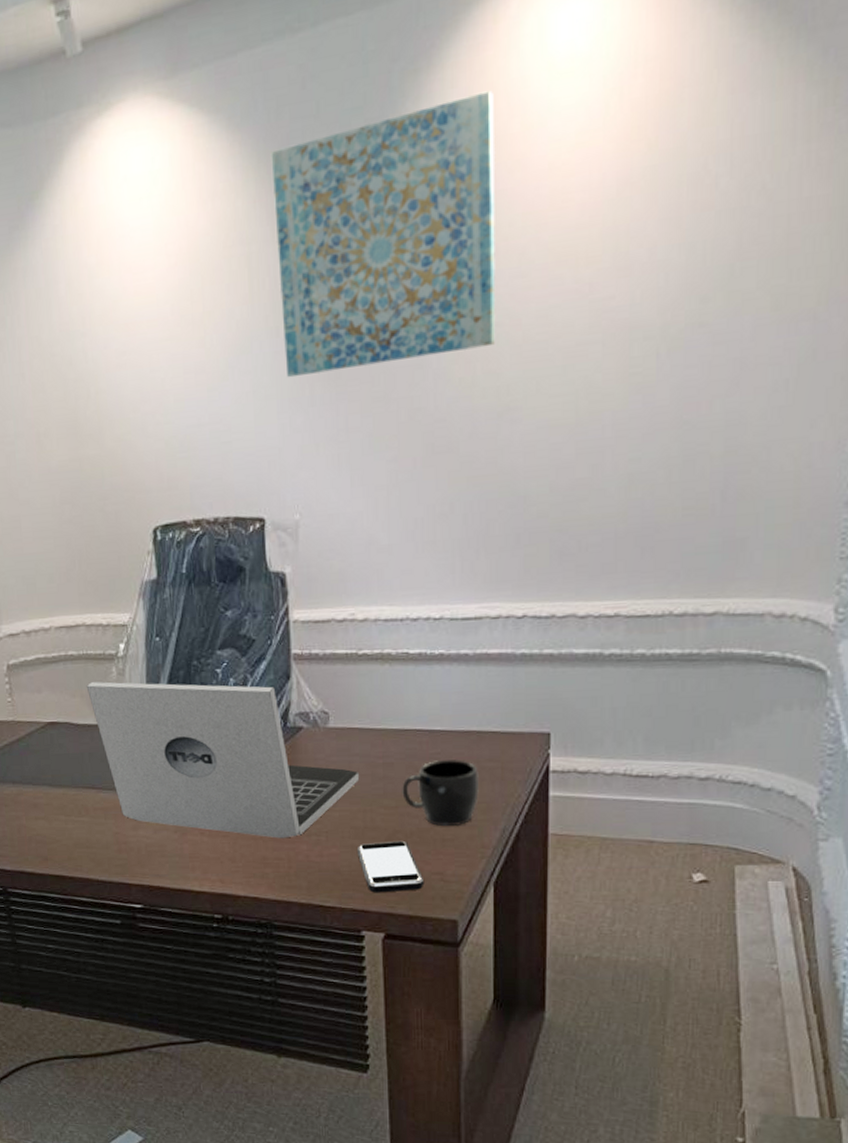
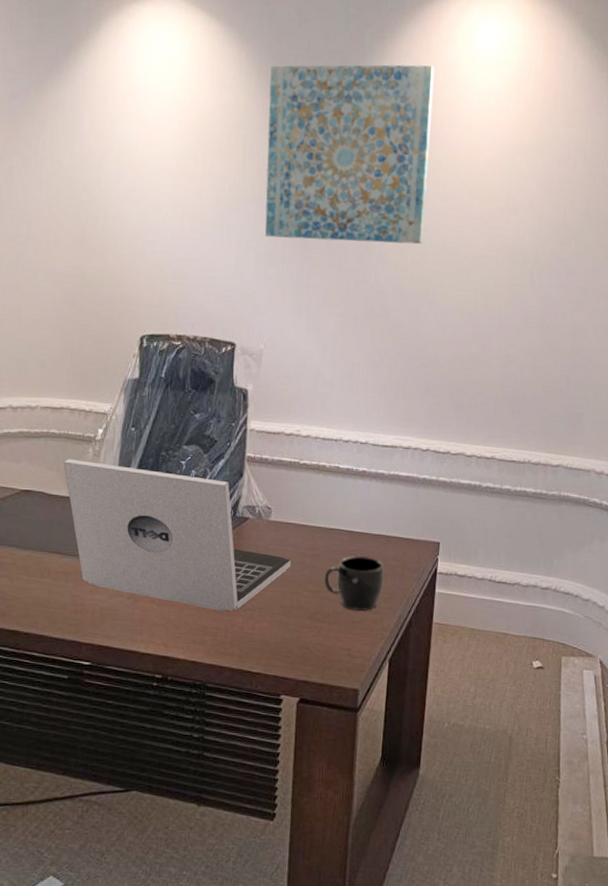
smartphone: present [357,840,425,893] -> none [283,620,335,663]

